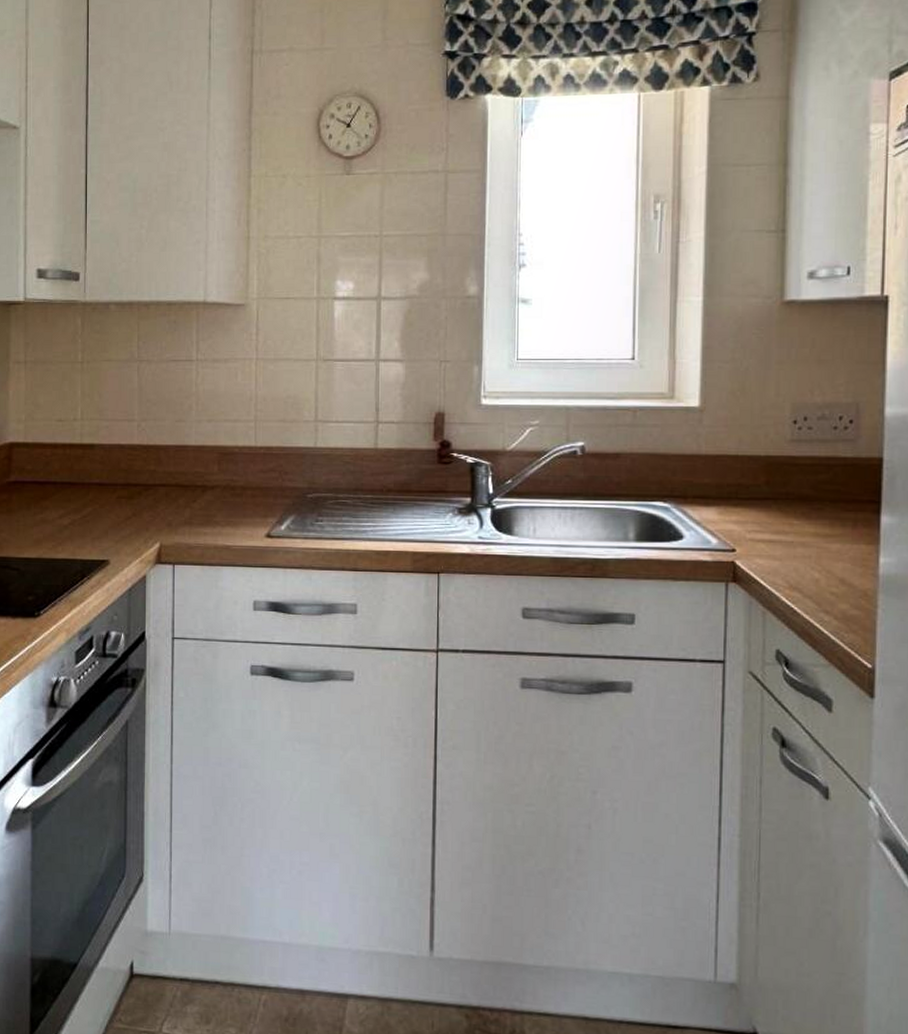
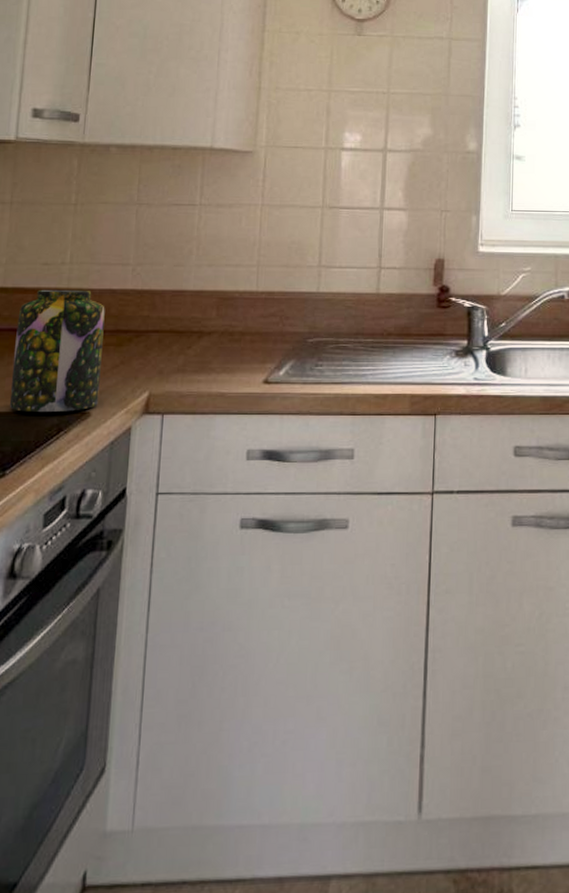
jar: none [38,444,116,559] -> present [9,289,105,412]

